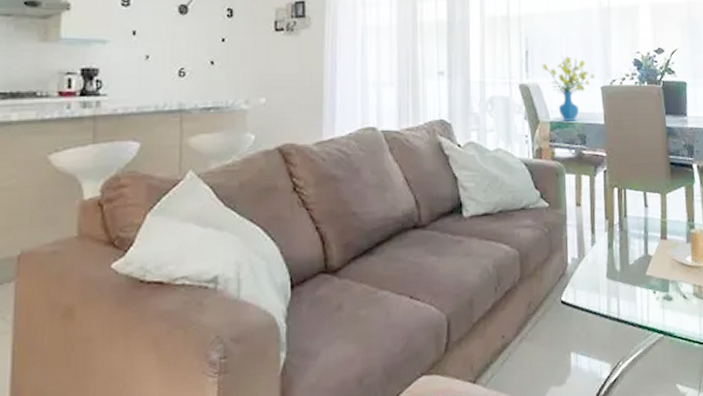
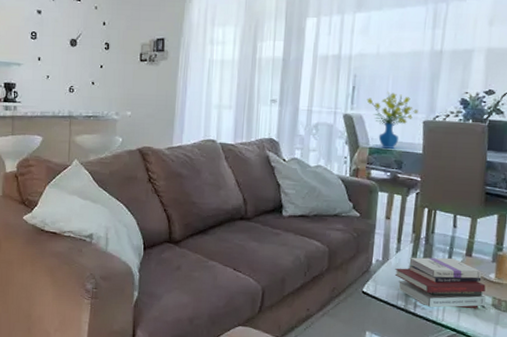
books: none [593,244,688,309] -> present [394,257,486,308]

